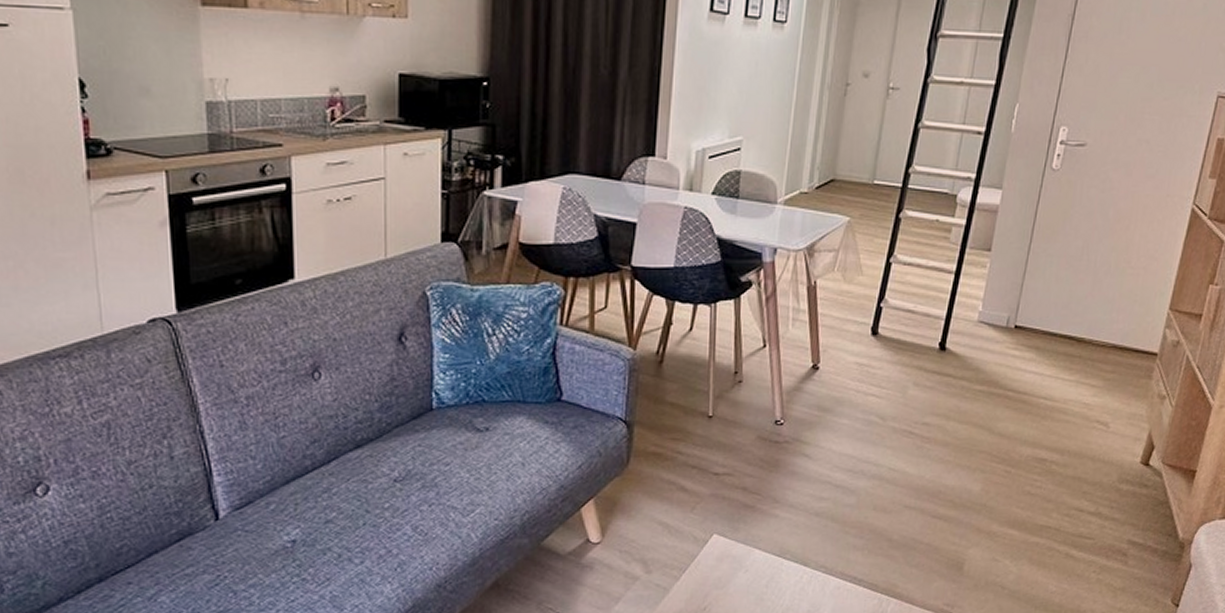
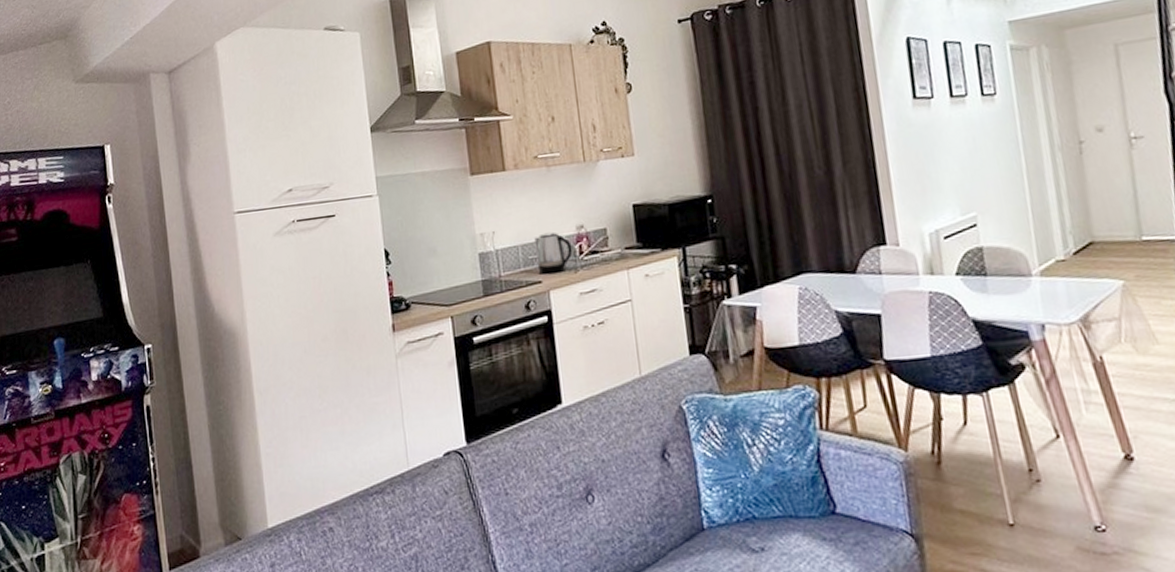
kettle: none [278,89,323,139] -> present [534,232,573,275]

